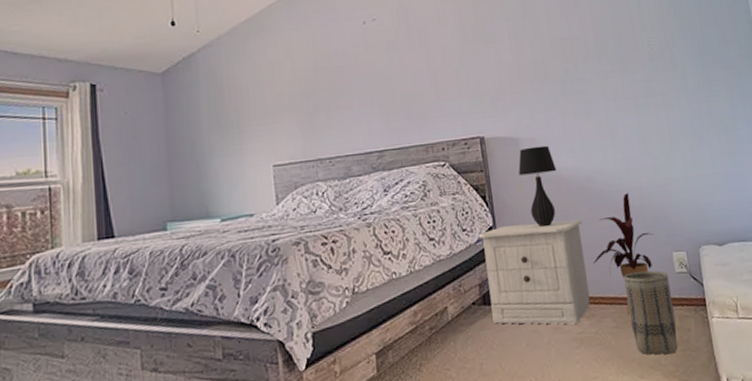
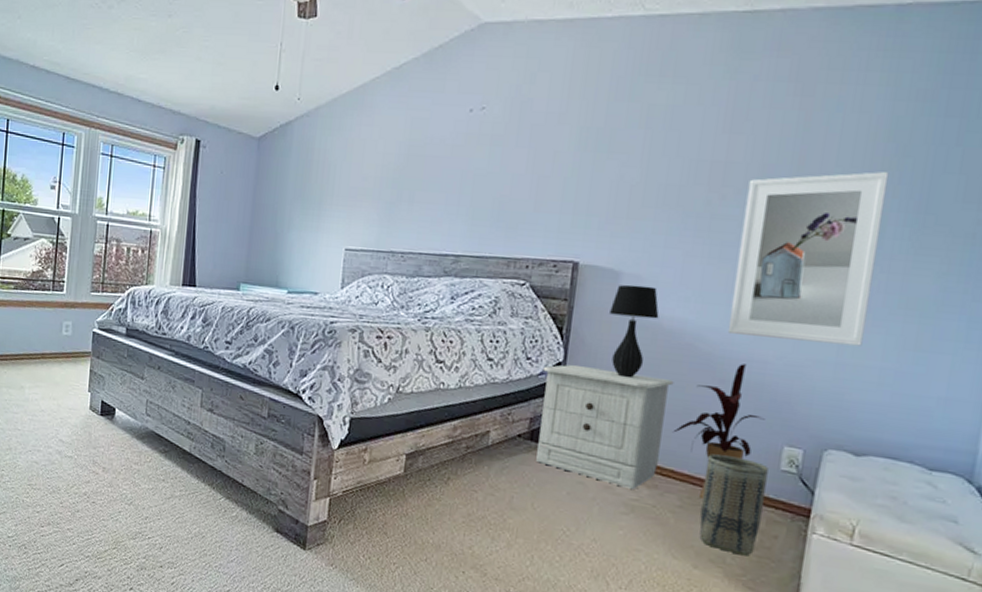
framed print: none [590,31,698,171] -> present [727,171,889,347]

